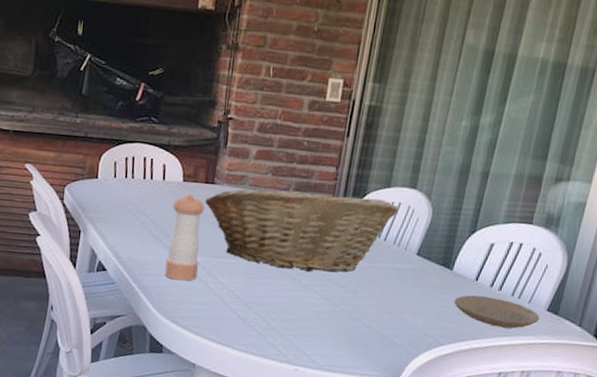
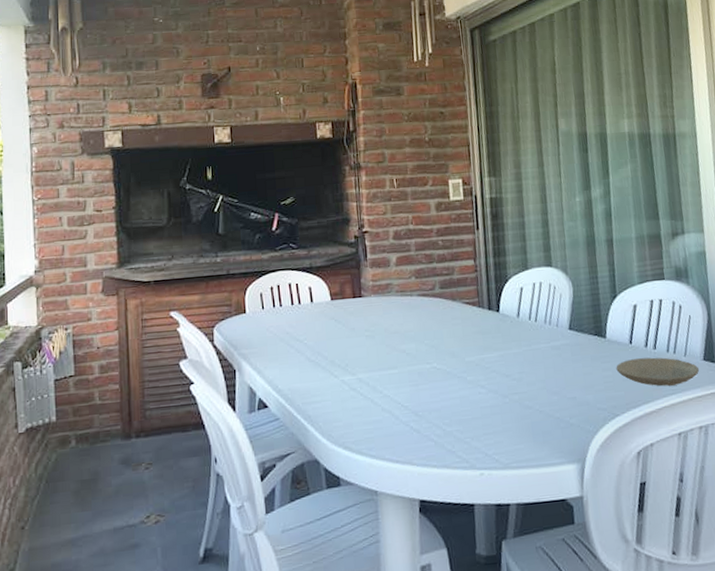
pepper shaker: present [164,194,205,281] -> none [325,311,362,403]
fruit basket: present [205,187,399,272] -> none [356,282,541,369]

